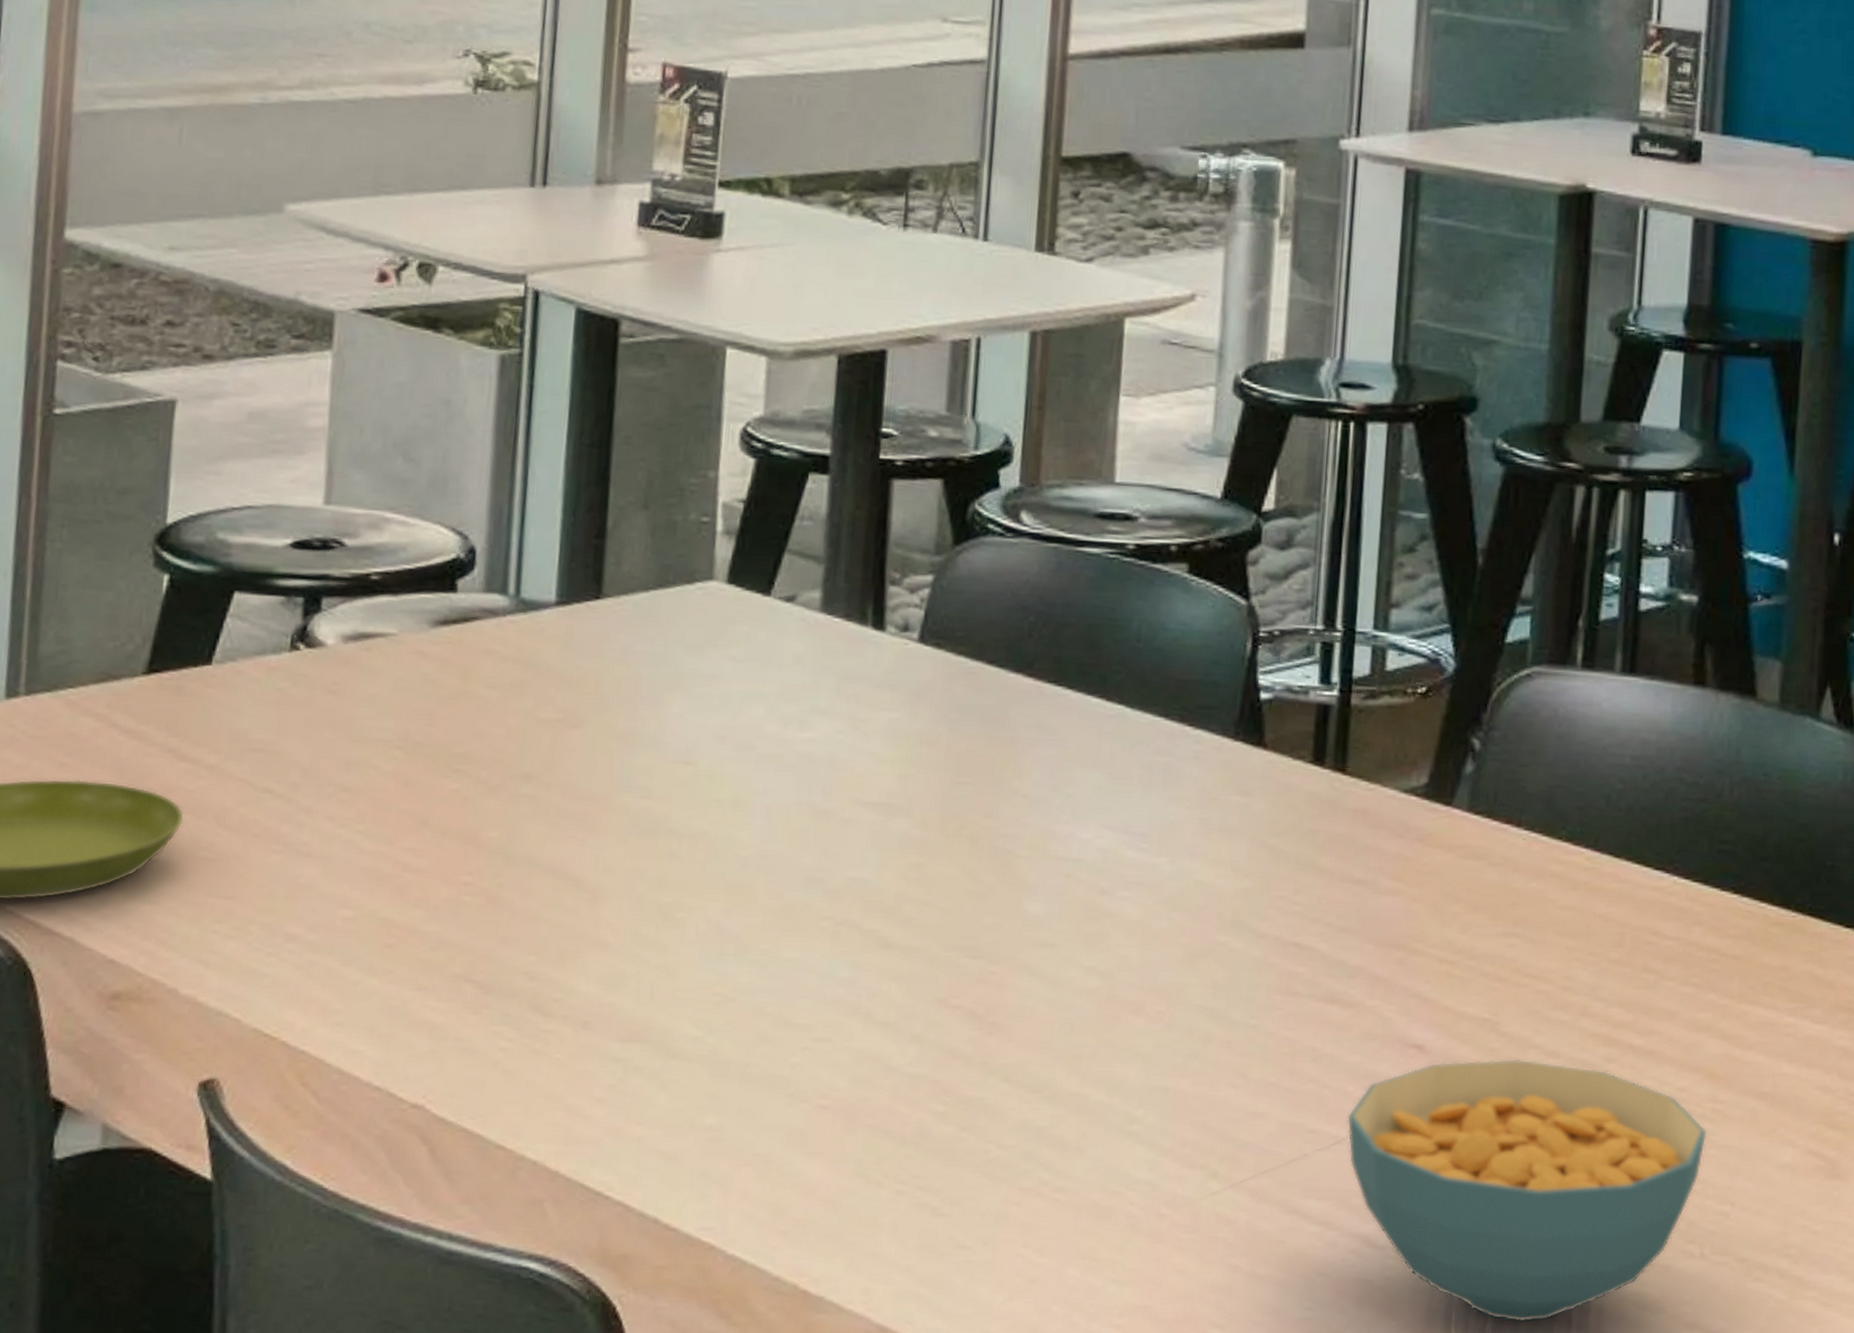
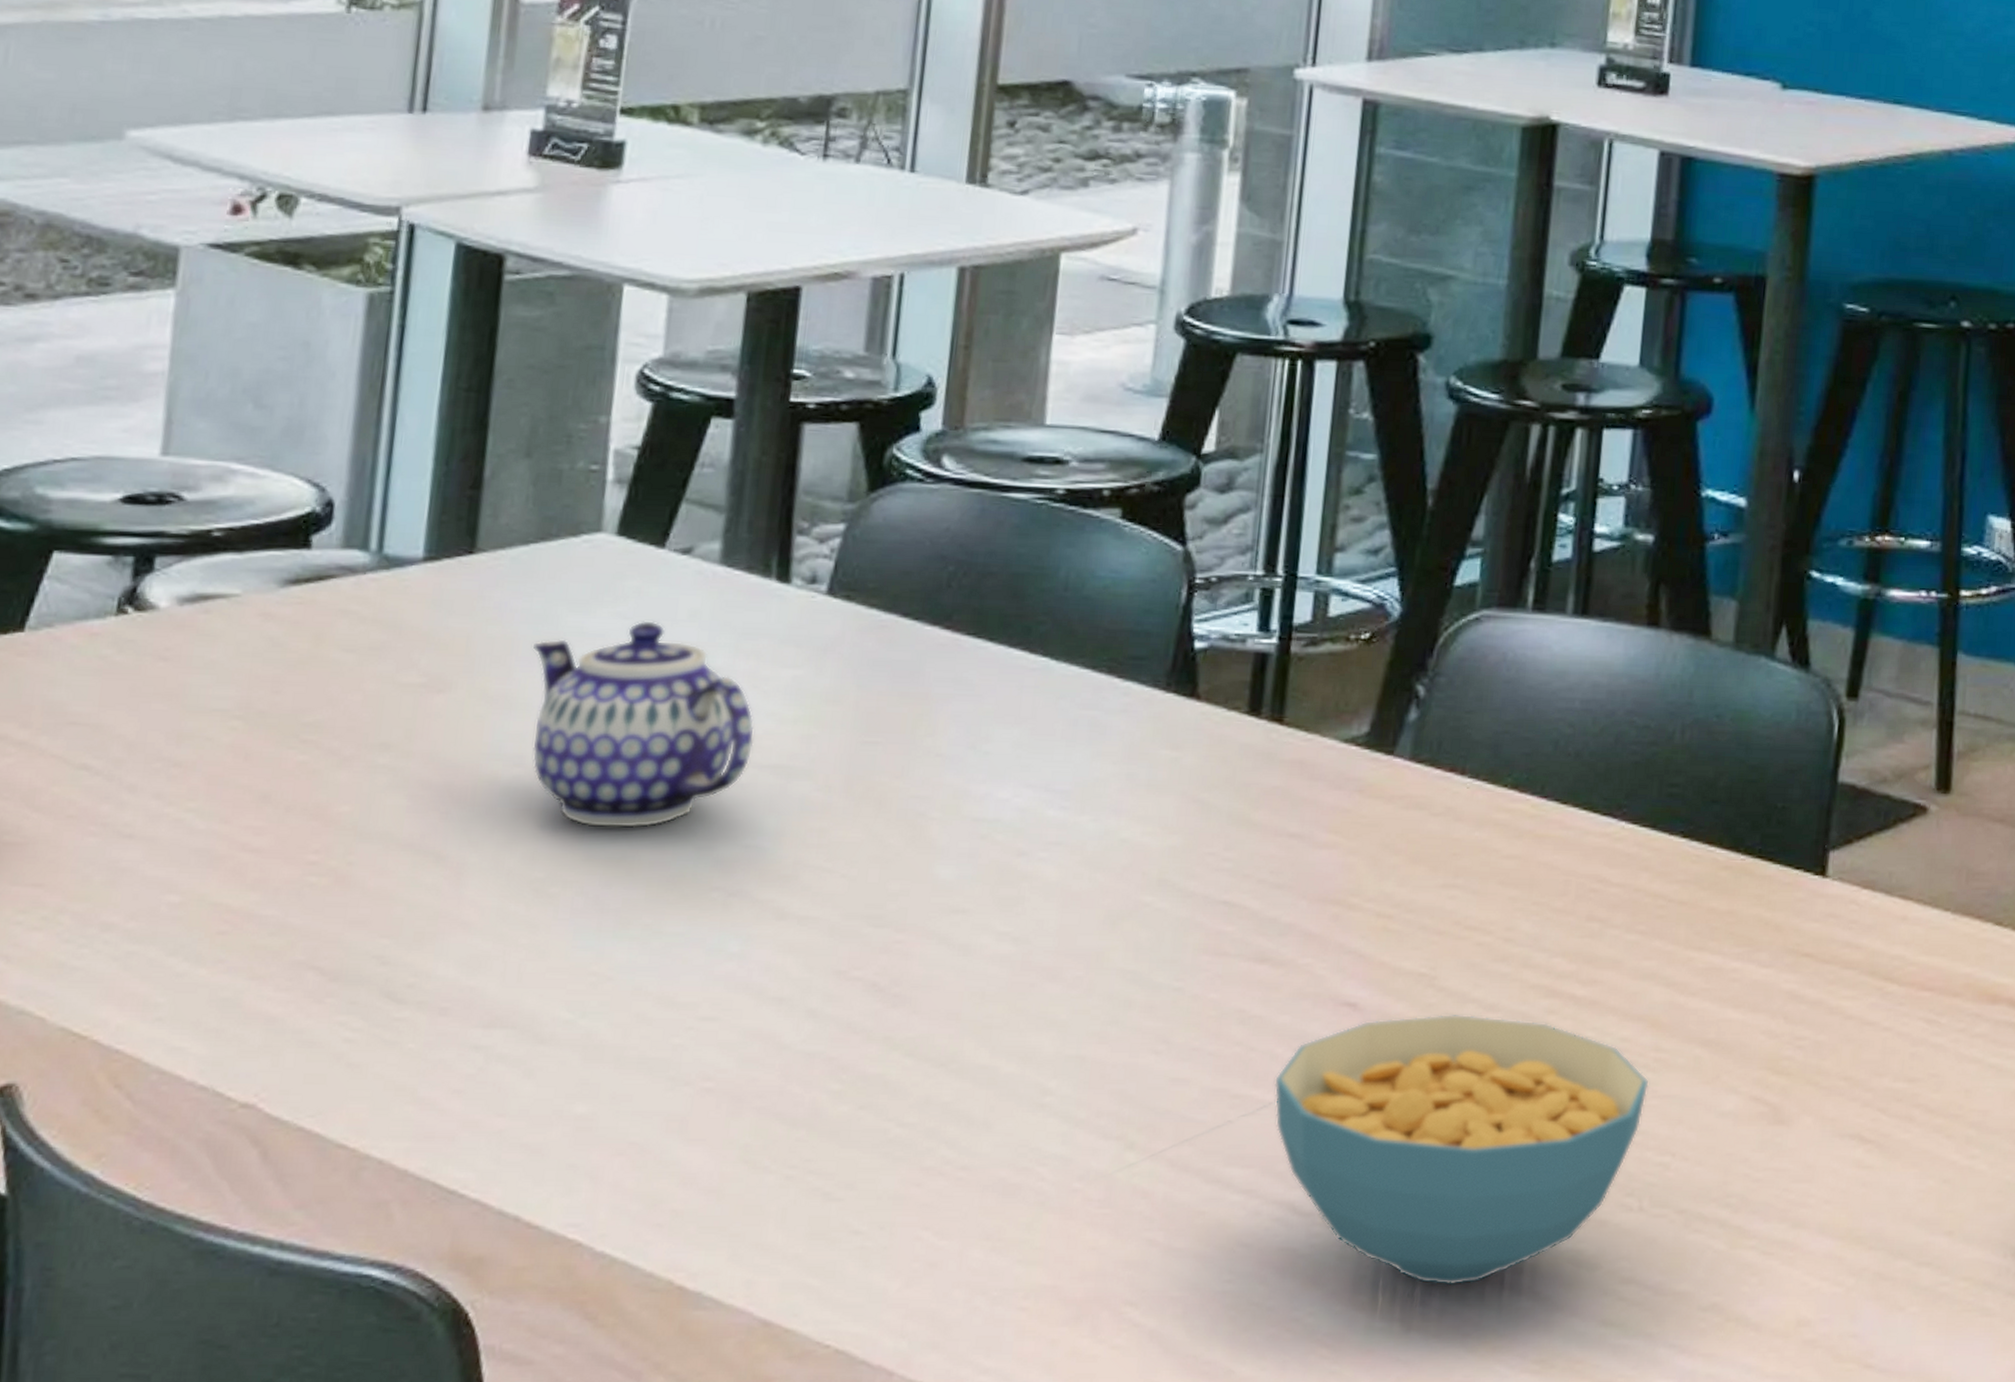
teapot: none [656,664,857,859] -> present [532,621,755,829]

